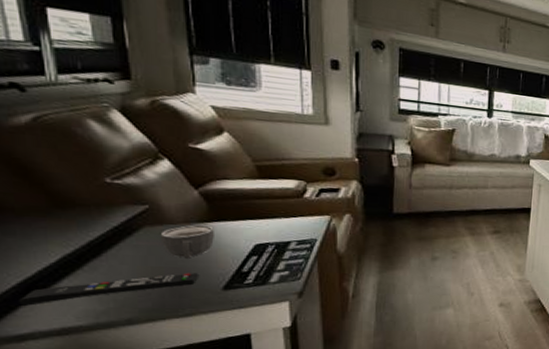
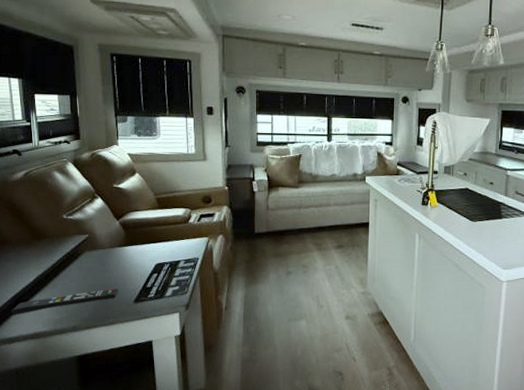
mug: present [160,224,214,260] -> none [95,249,129,278]

